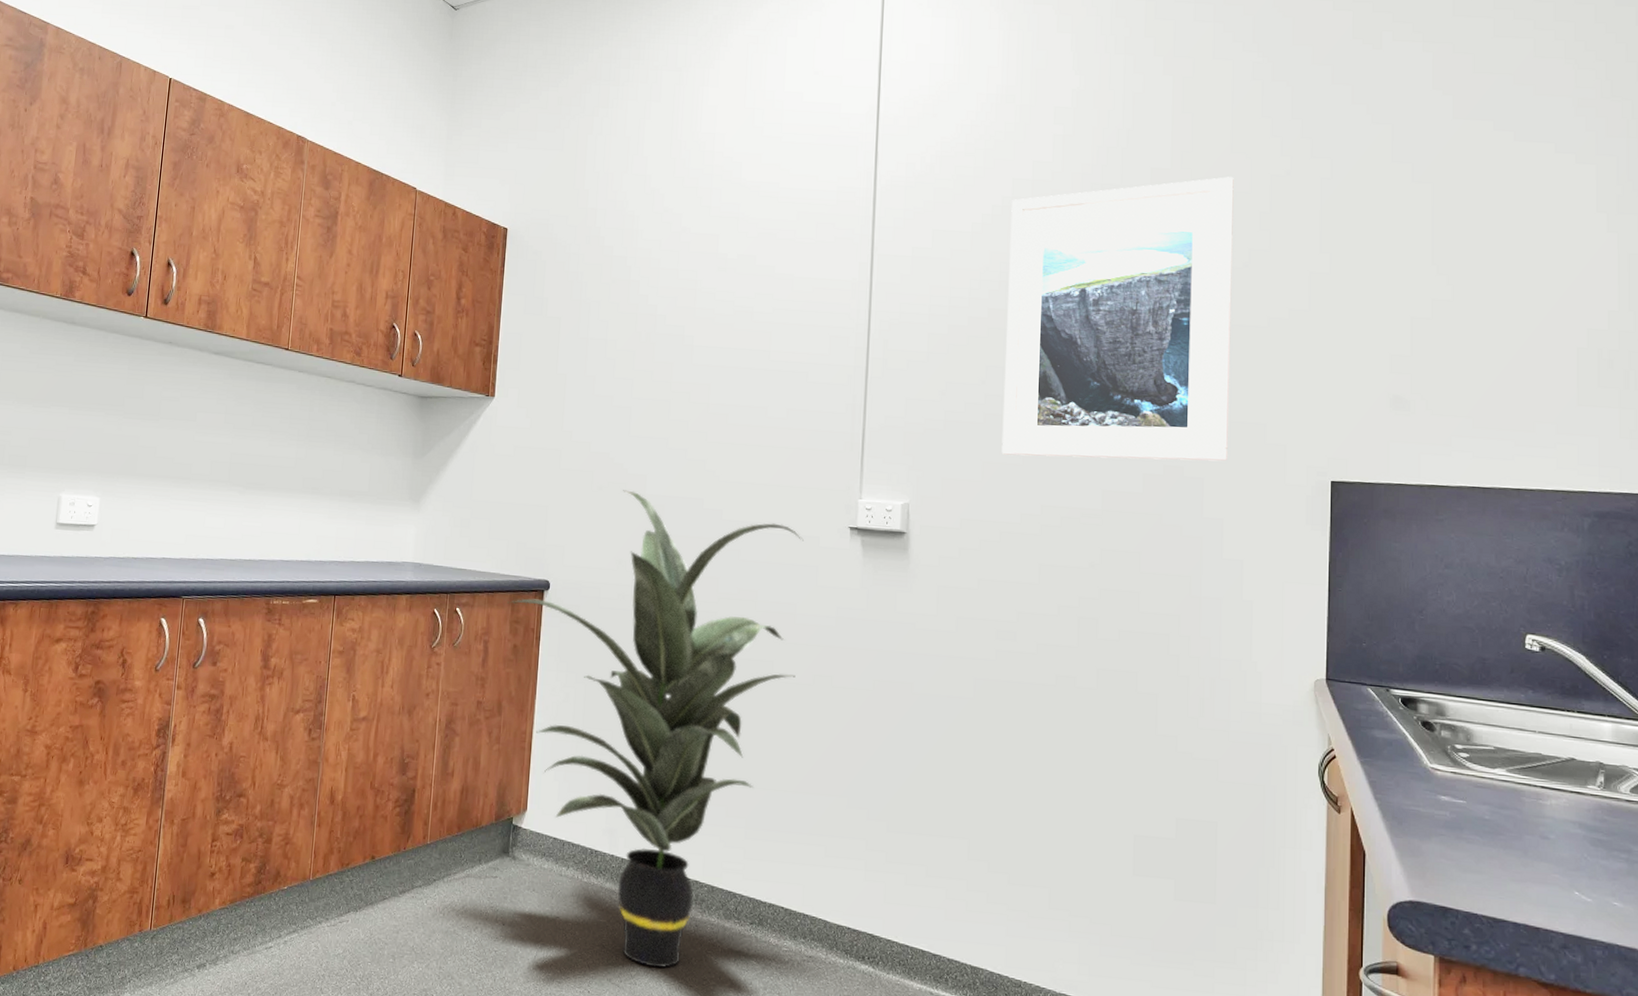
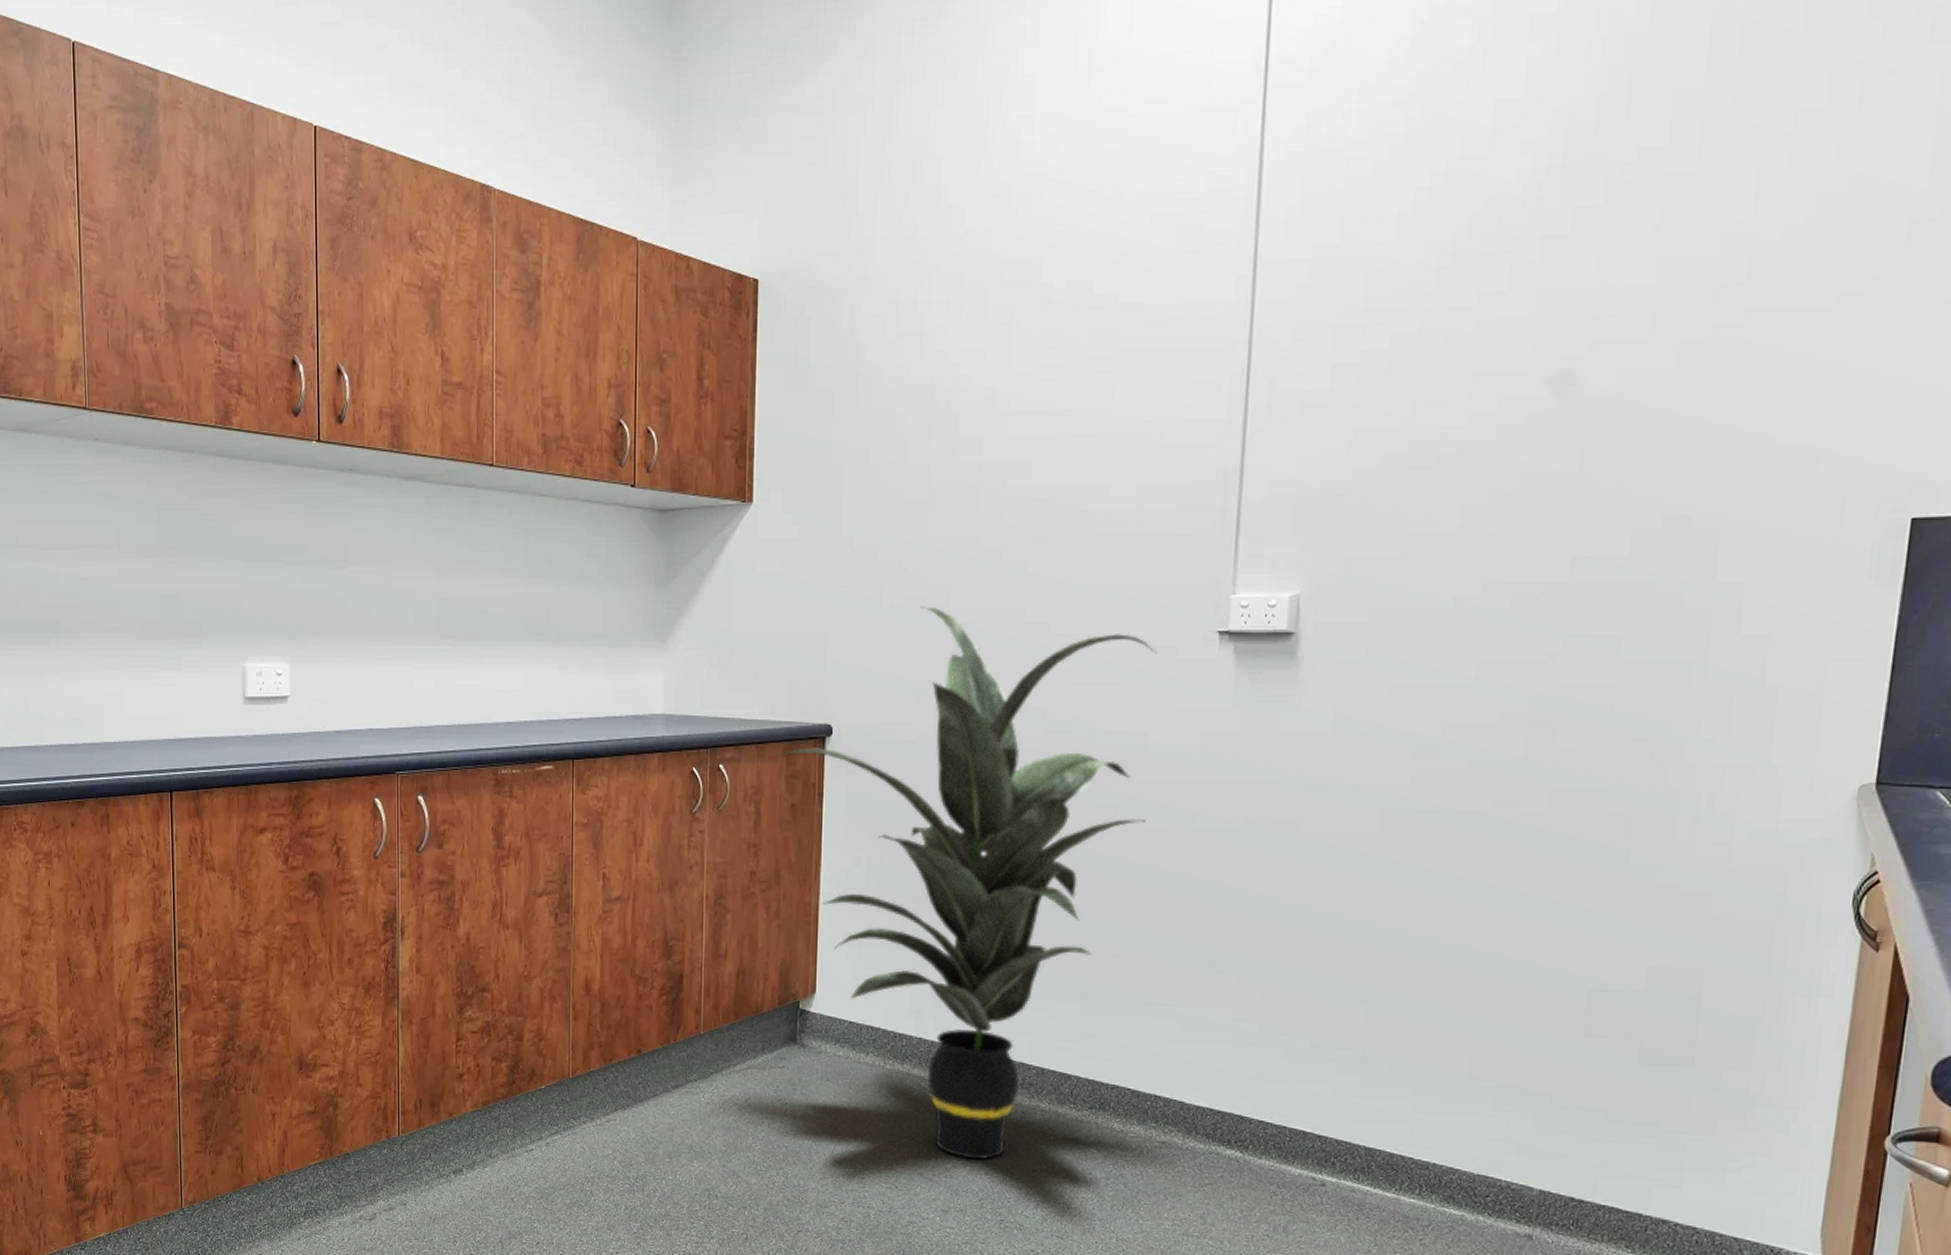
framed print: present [1001,176,1234,462] -> none [1430,89,1803,520]

